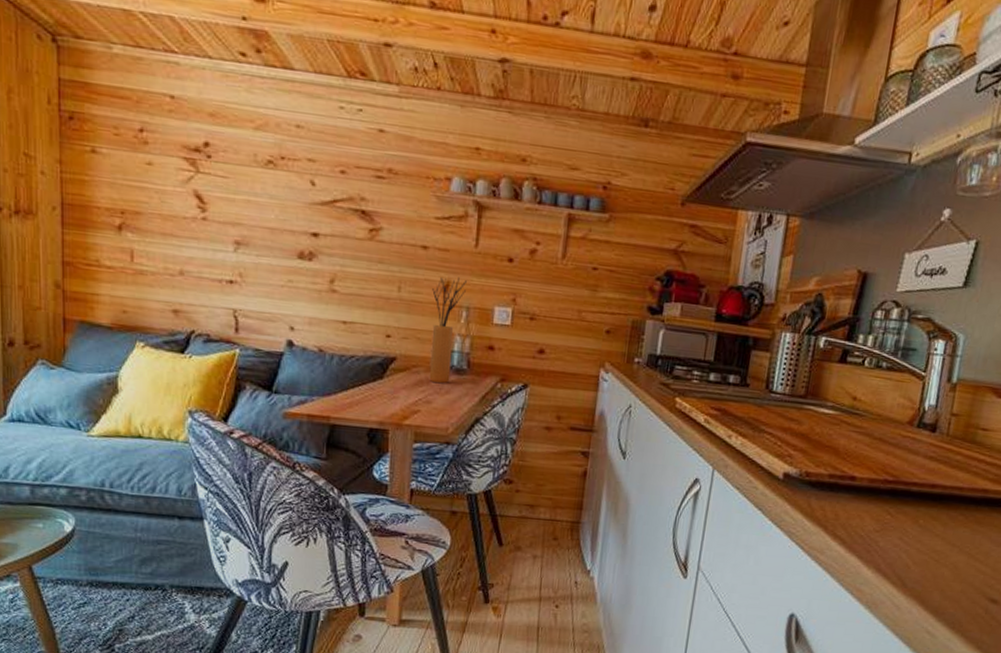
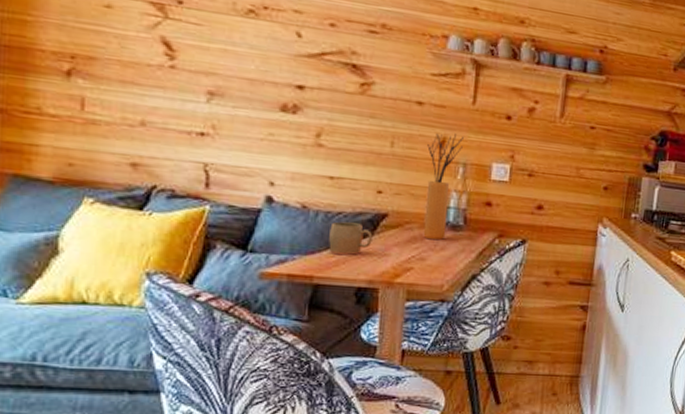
mug: none [343,365,383,397] -> present [328,221,373,255]

